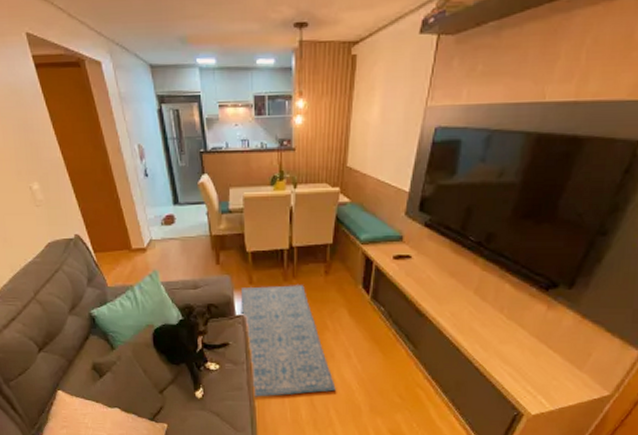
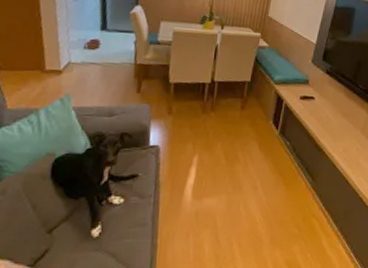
rug: present [240,285,336,397] -> none [155,117,241,233]

